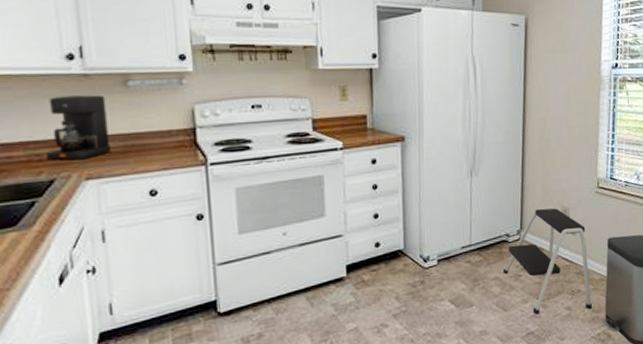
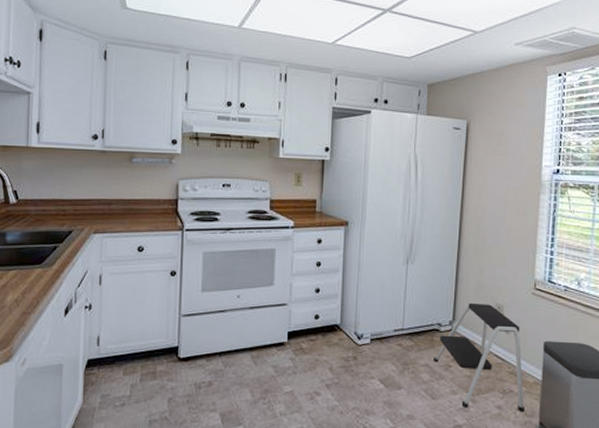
coffee maker: present [45,94,112,161] -> none [69,166,116,217]

